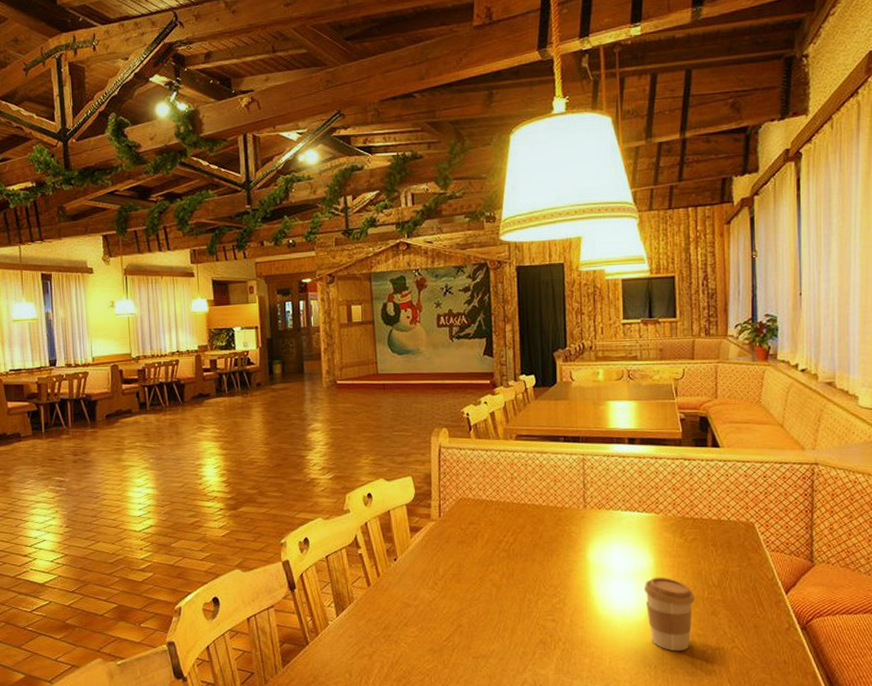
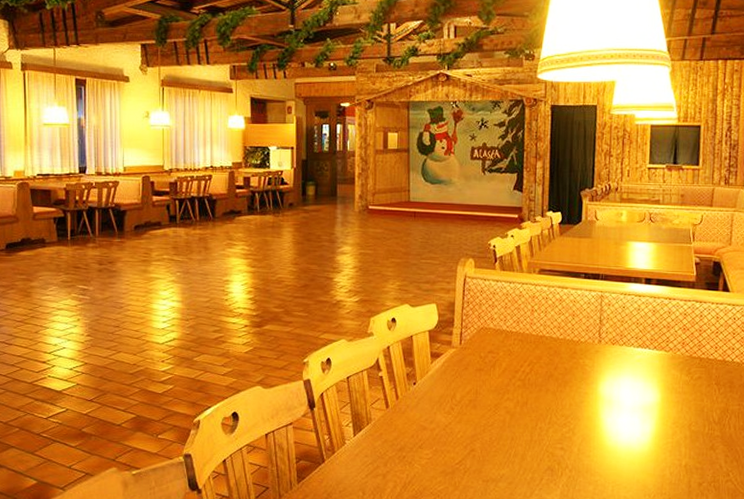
coffee cup: present [643,577,695,652] -> none [649,412,696,483]

